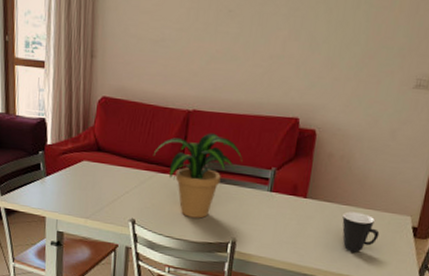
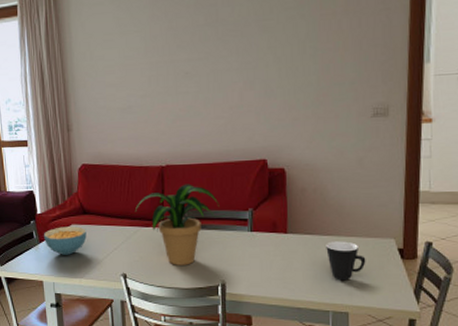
cereal bowl: none [52,161,99,193] -> present [44,226,87,255]

